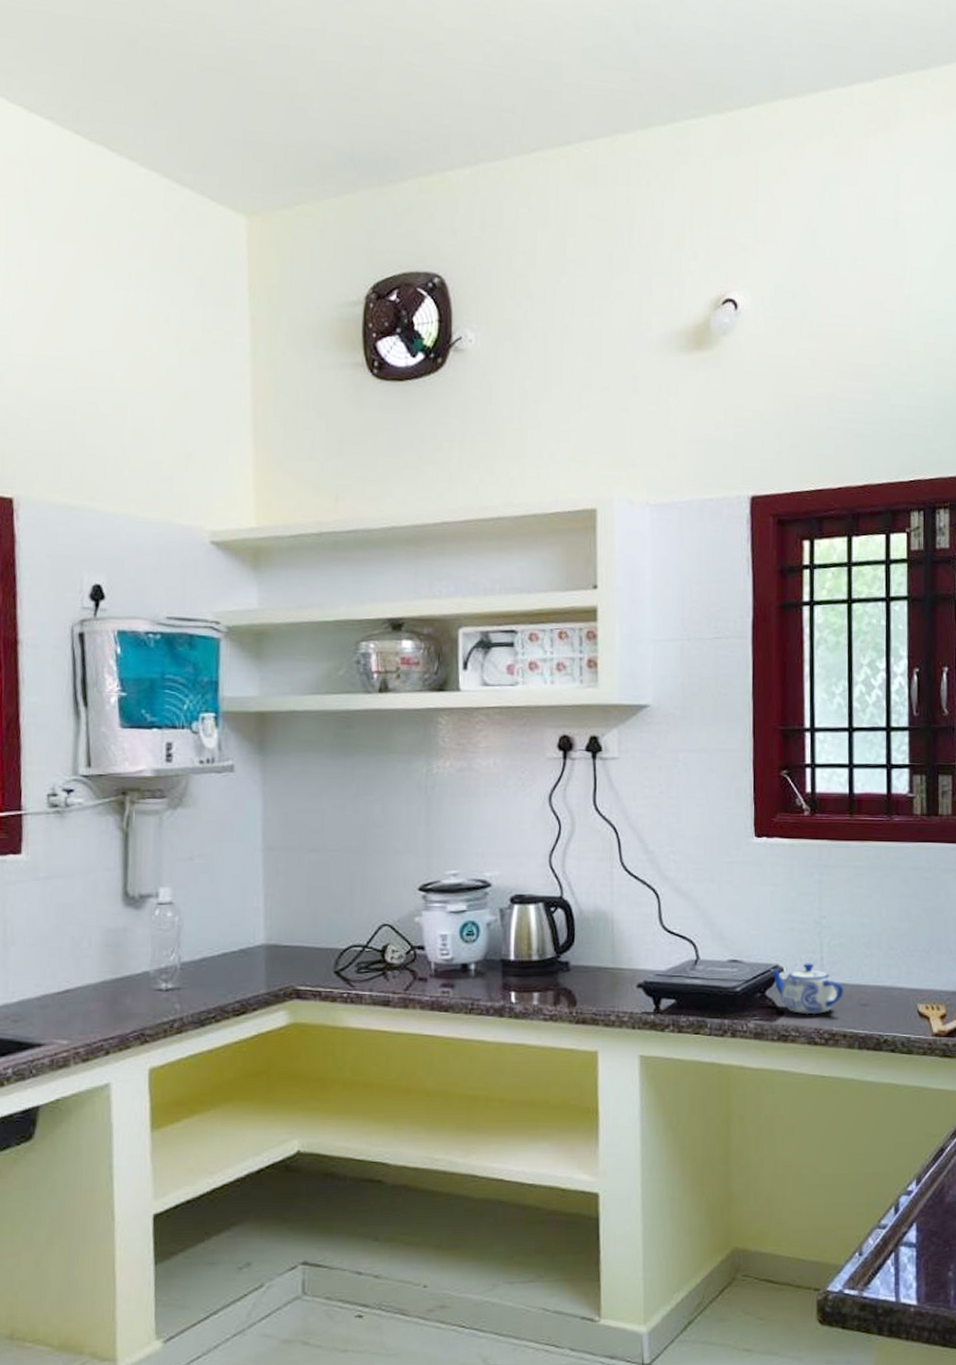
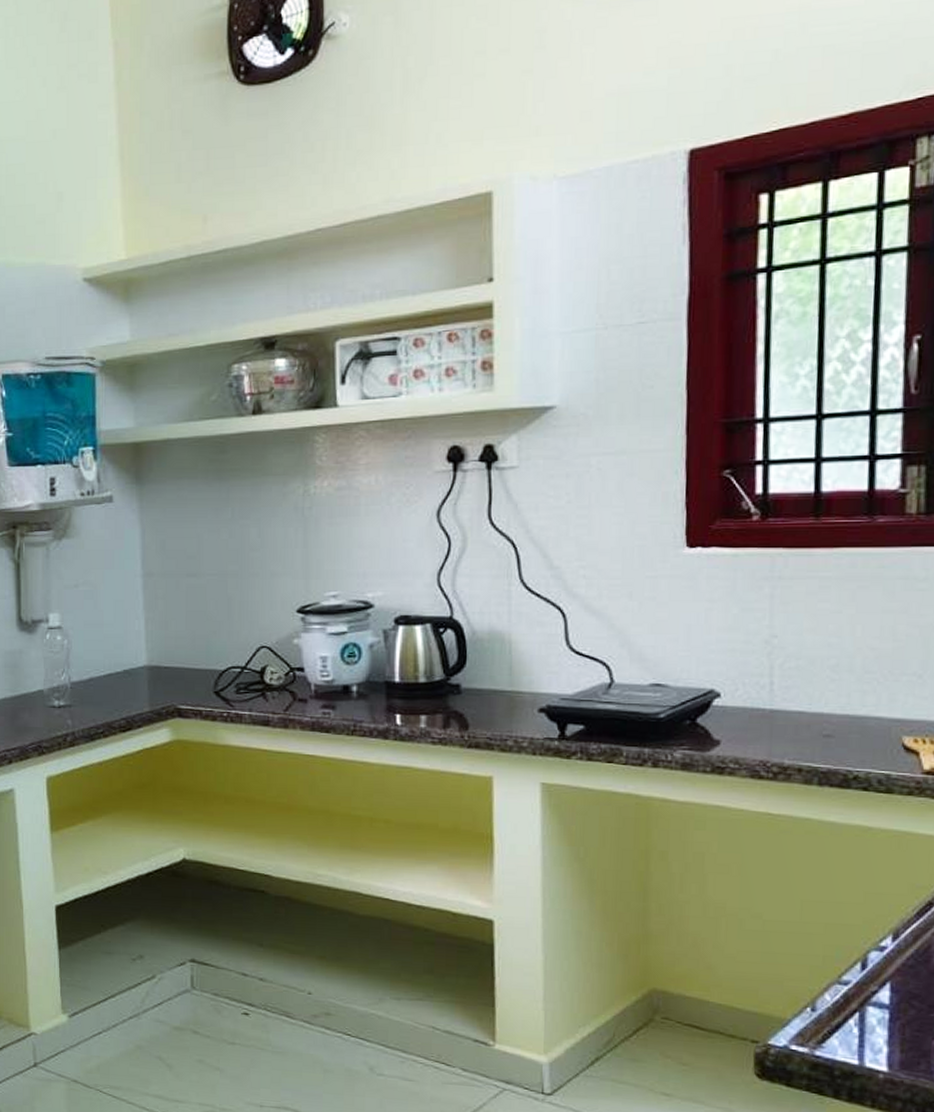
teapot: present [769,963,844,1015] -> none [702,688,800,746]

